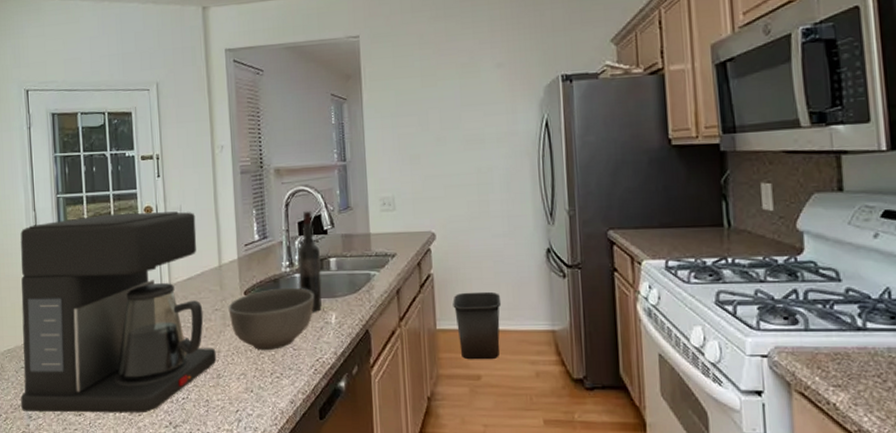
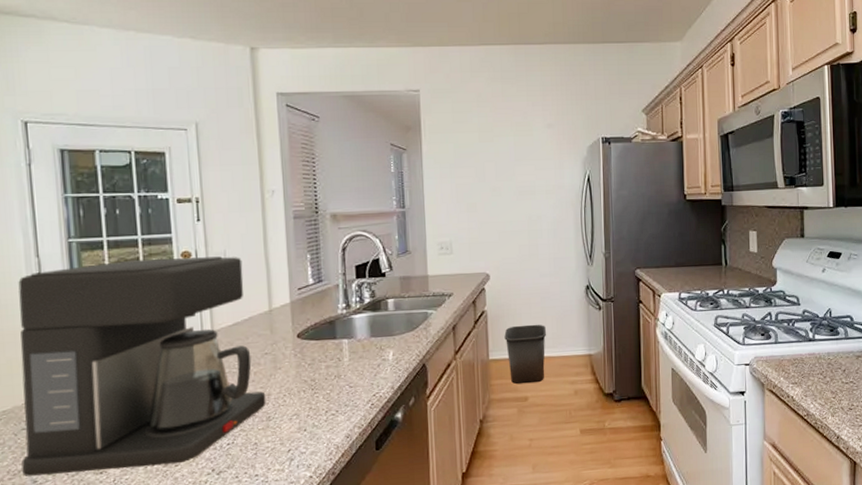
bowl: present [228,287,315,351] -> none [279,328,372,391]
wine bottle: present [297,211,322,312] -> none [354,255,380,351]

